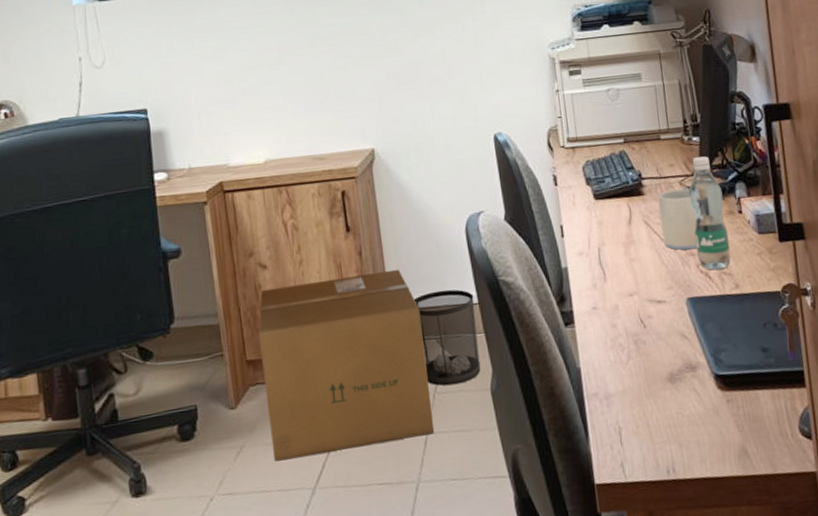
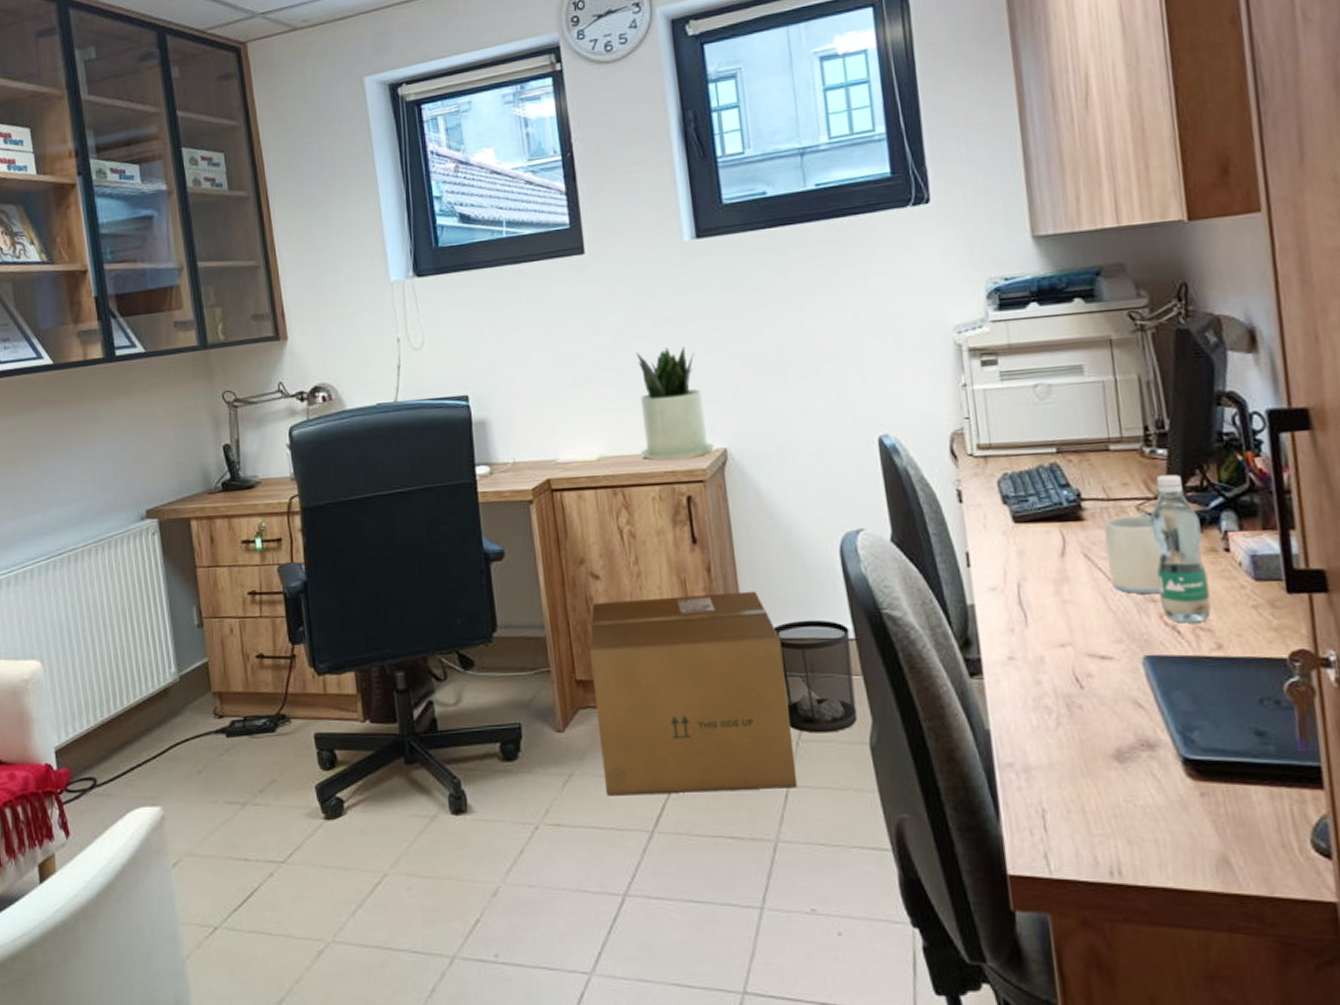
planter: none [297,62,365,162] -> present [635,346,715,461]

